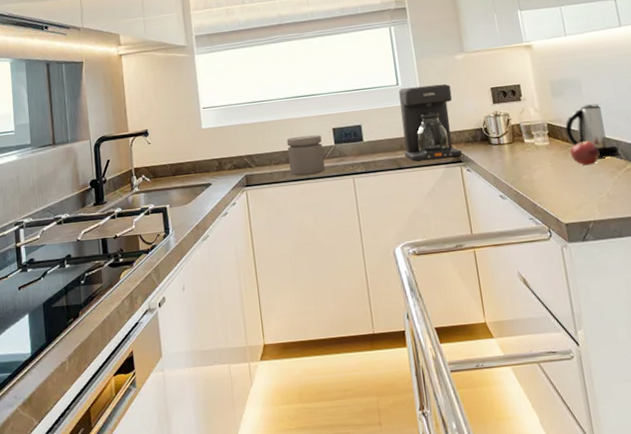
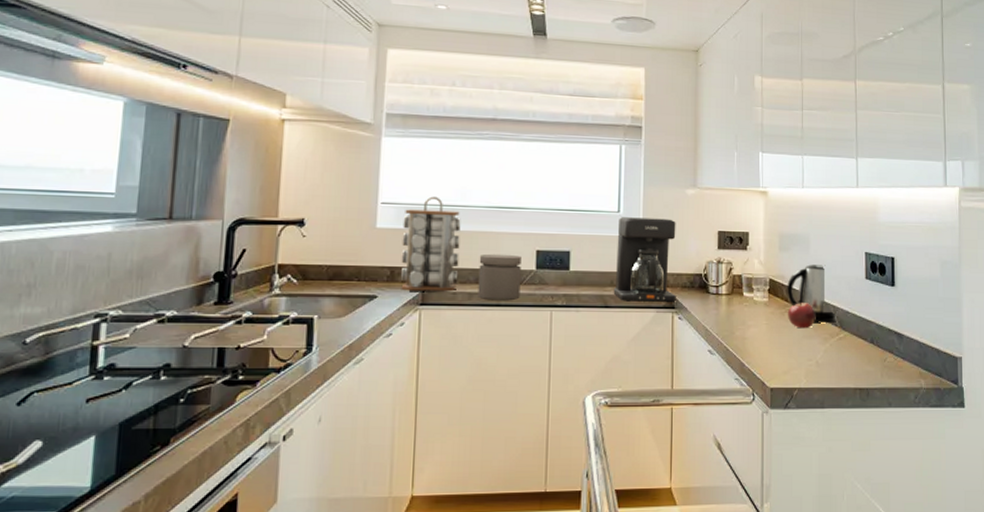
spice rack: none [221,96,273,177] -> present [400,196,461,293]

